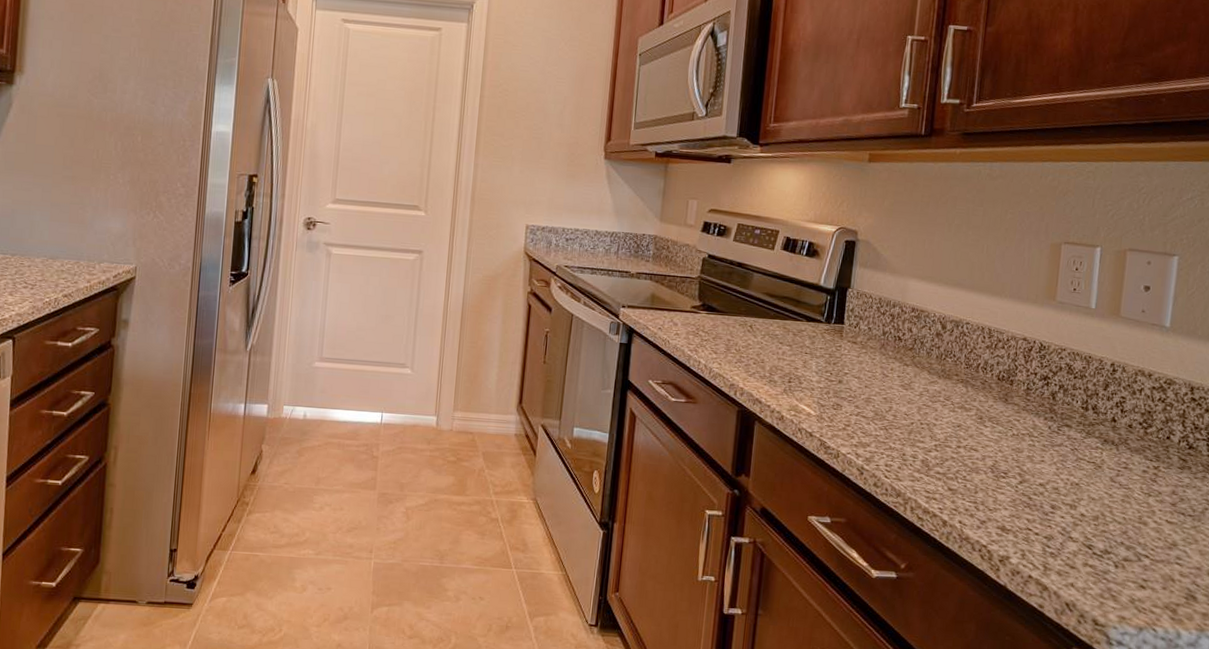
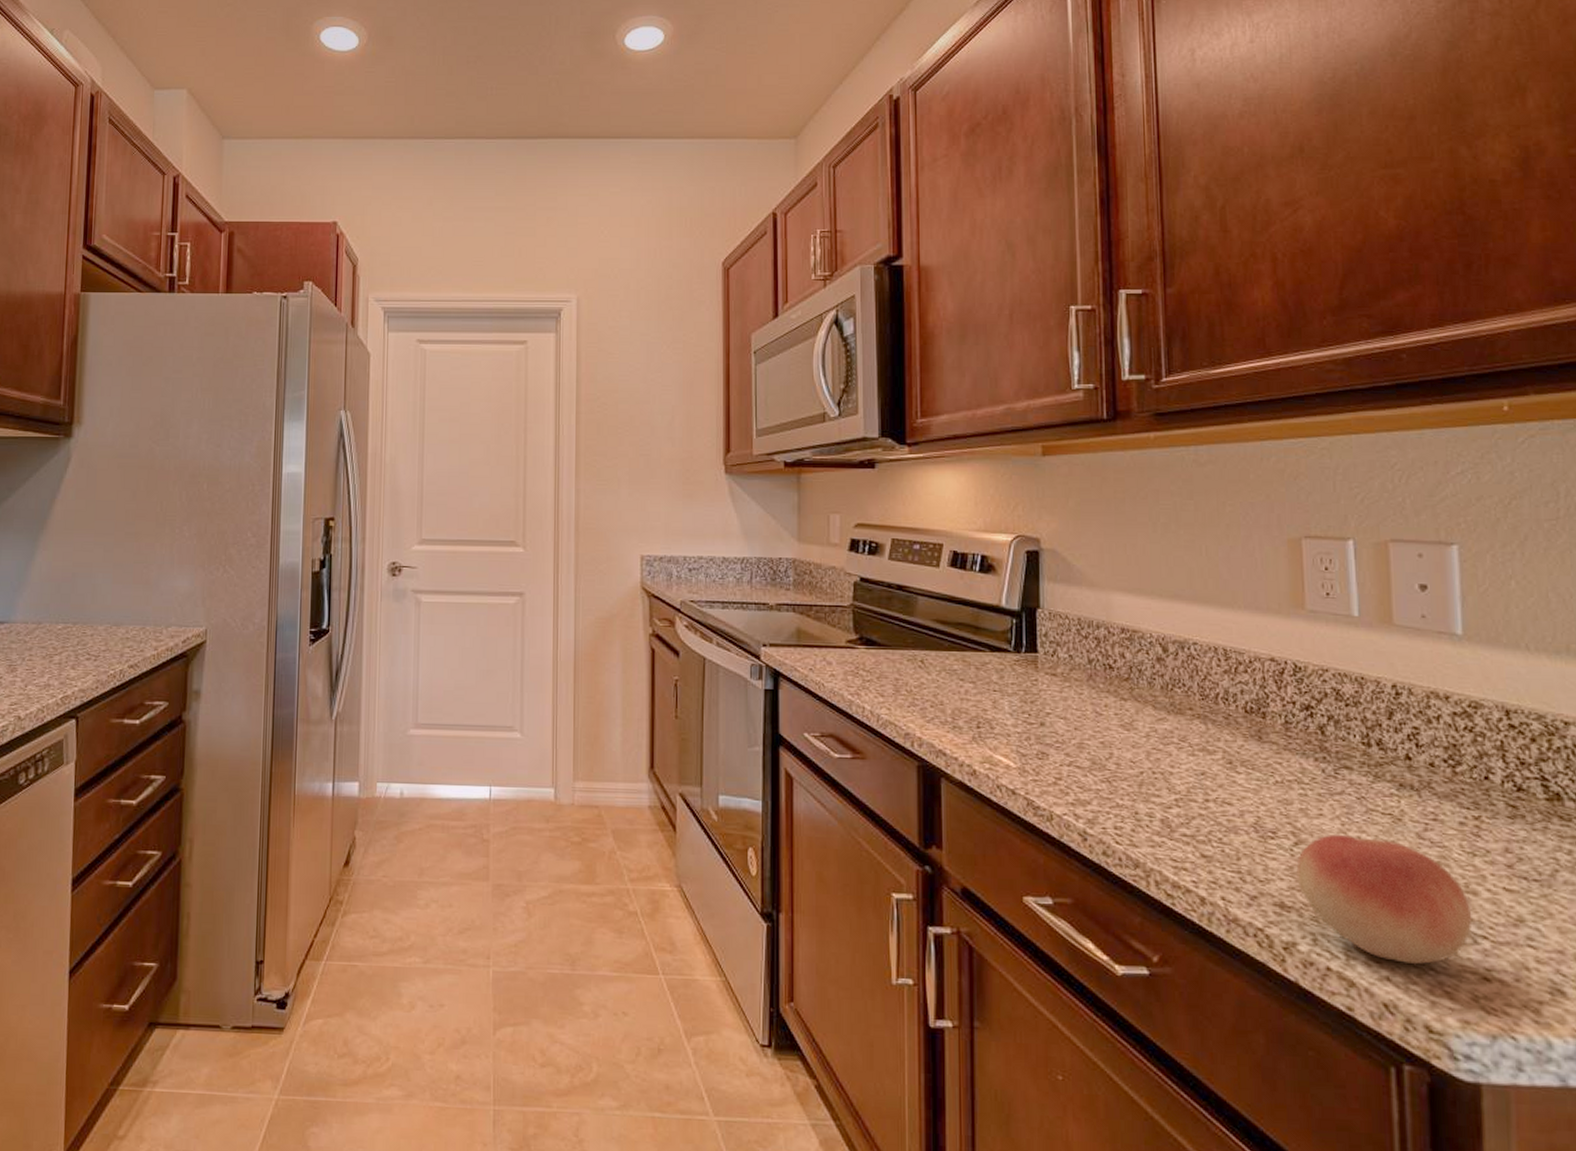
fruit: none [1017,476,1141,575] -> present [1296,834,1472,965]

